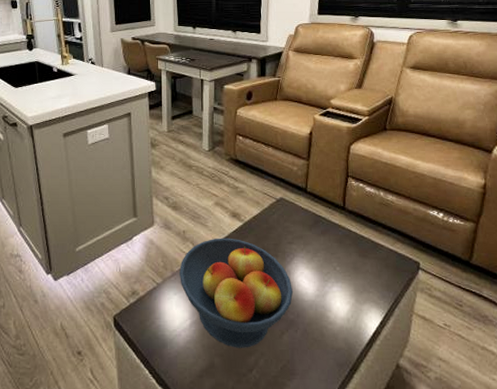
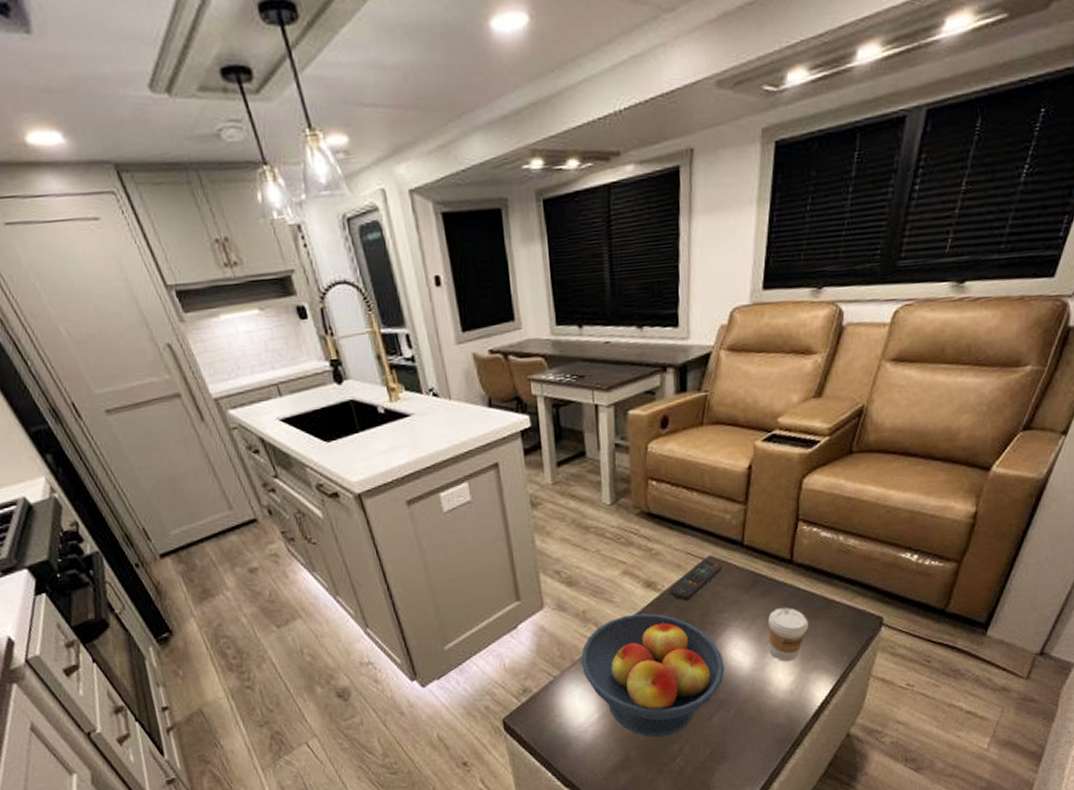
remote control: none [250,200,290,231] -> present [669,560,722,600]
coffee cup: none [327,245,359,292] -> present [769,607,808,662]

